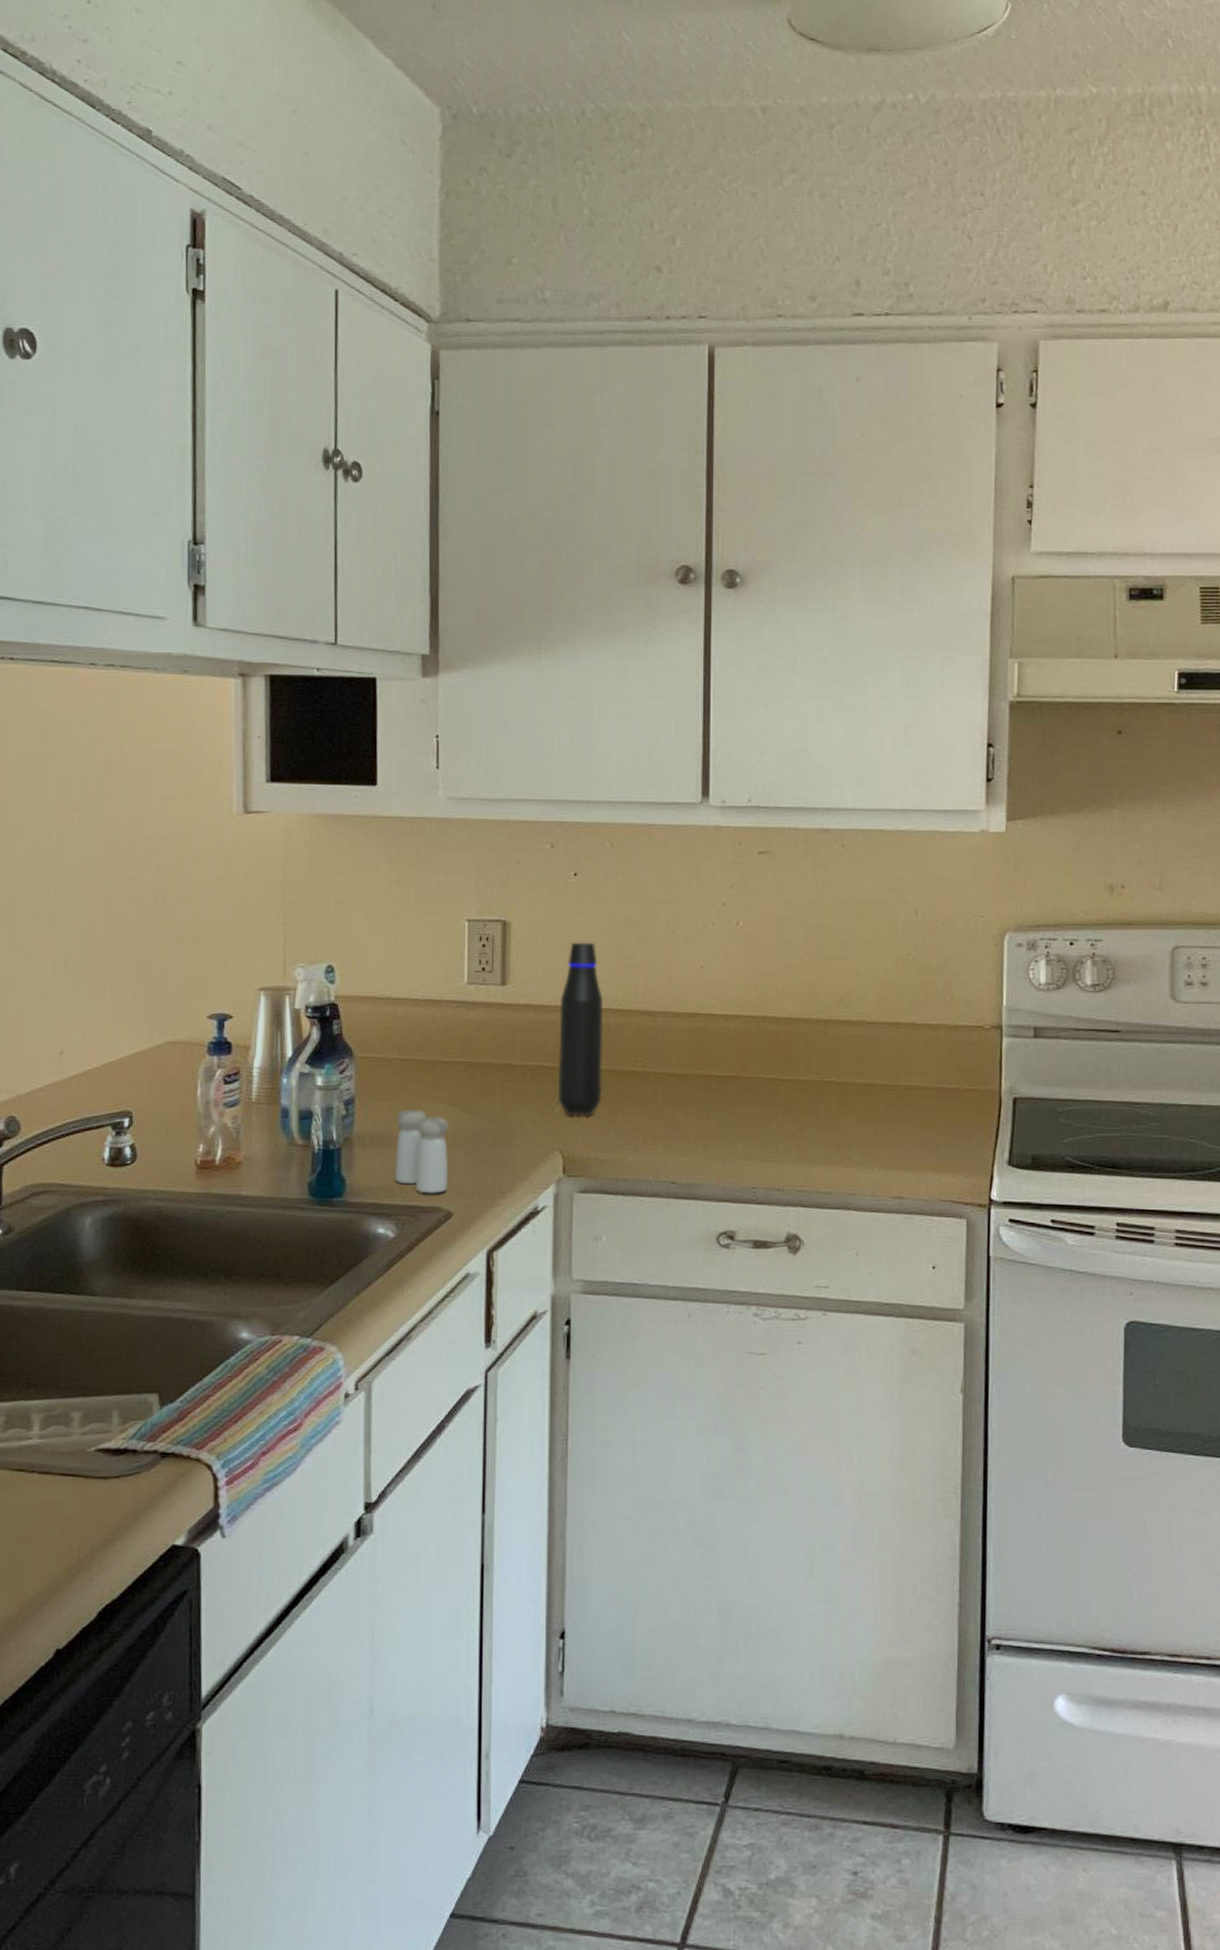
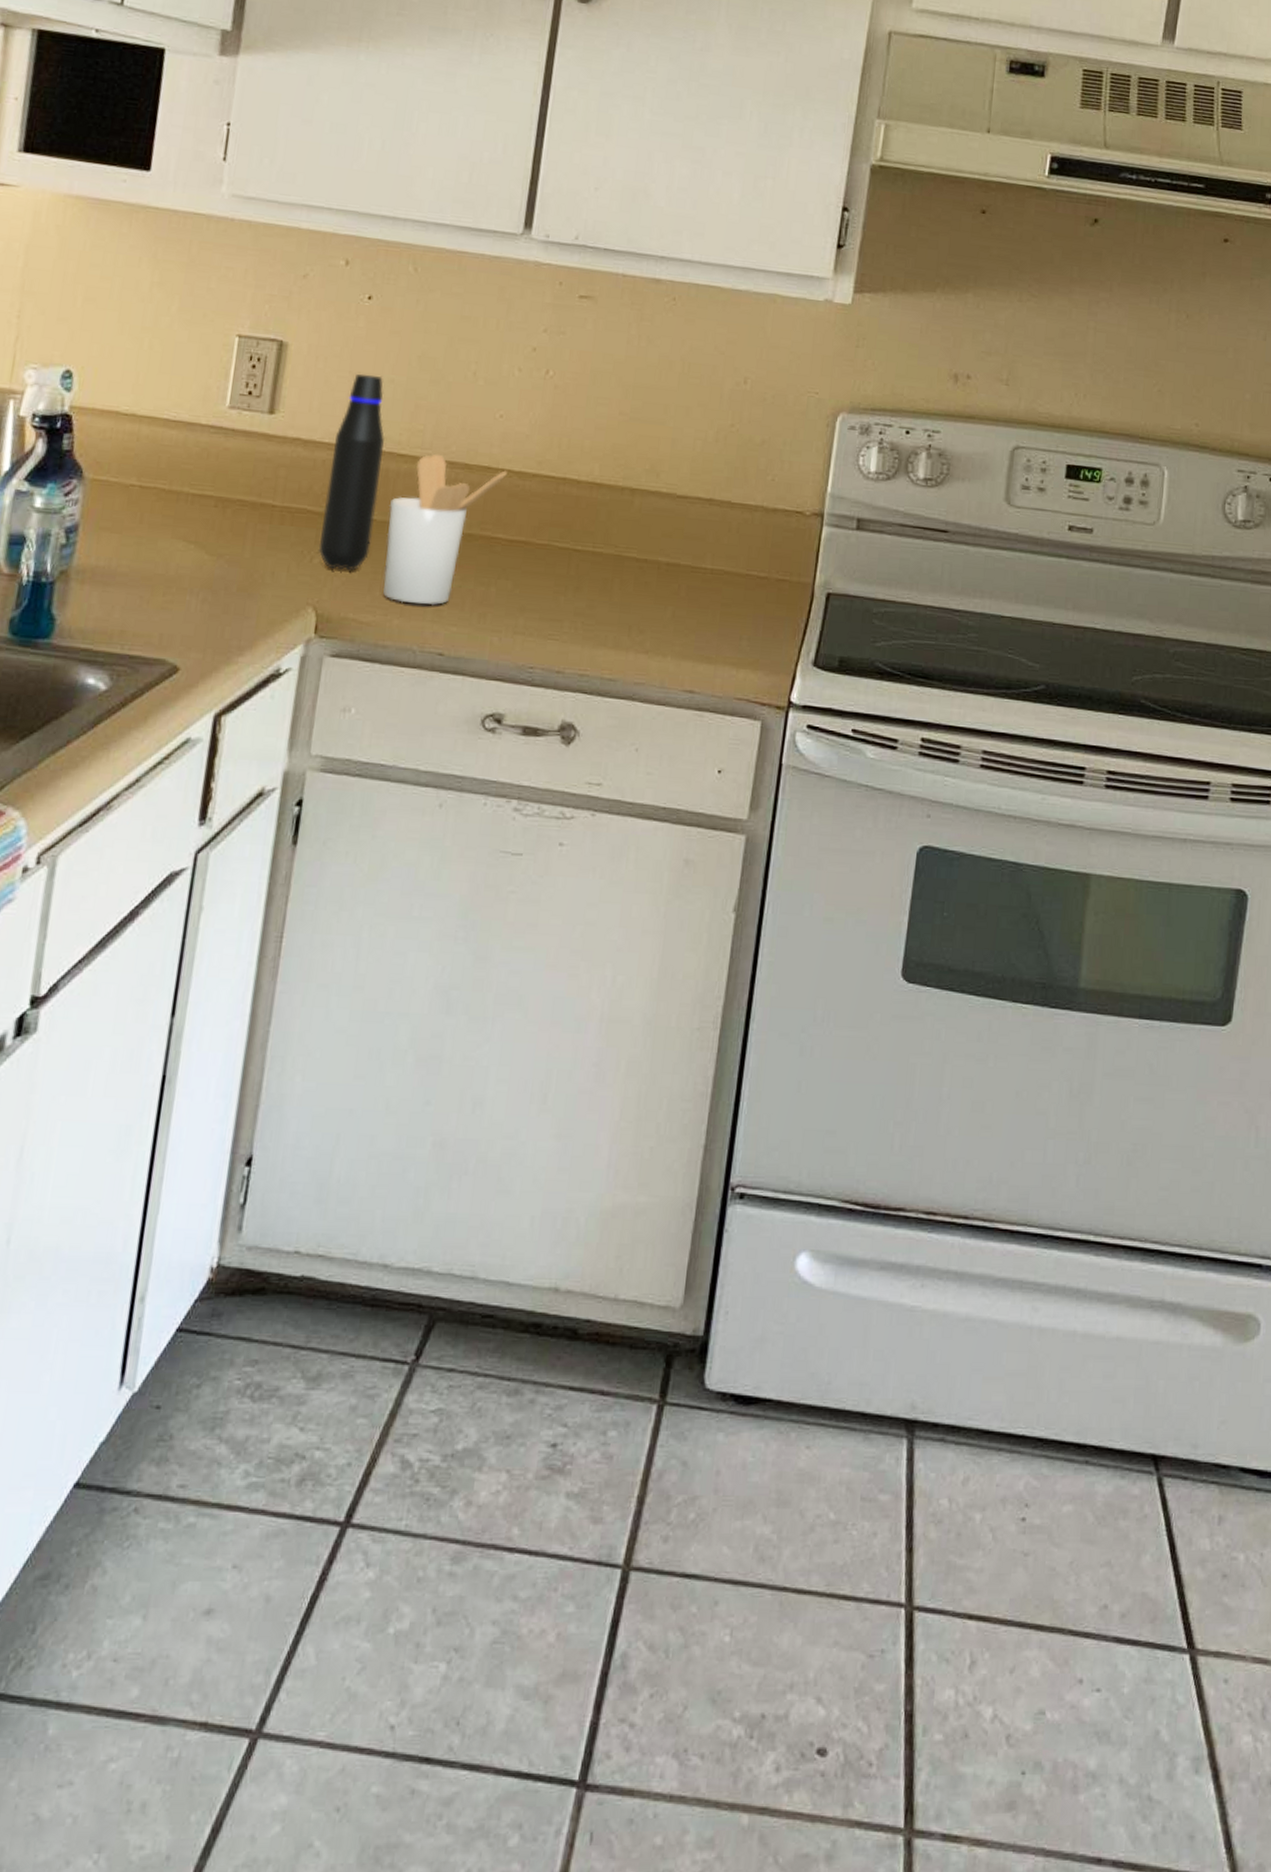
salt and pepper shaker: present [394,1110,449,1193] -> none [115,545,187,644]
utensil holder: none [613,1006,713,1141] -> present [383,453,507,606]

